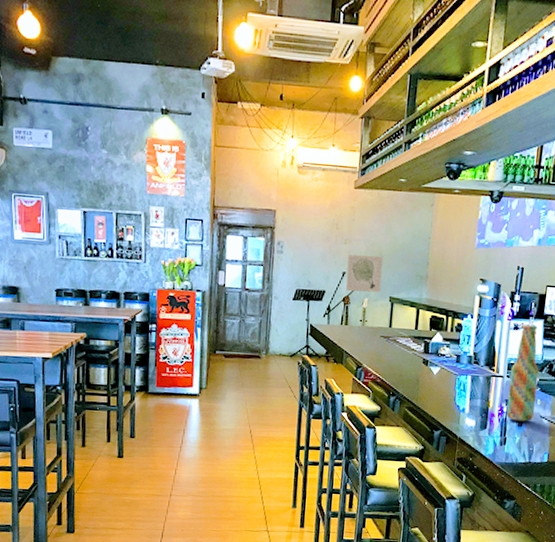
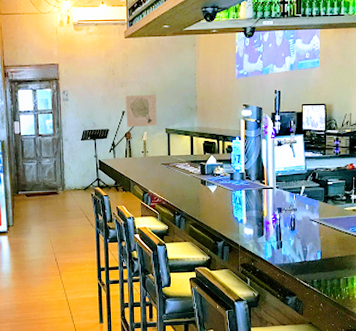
beer bottle: present [506,324,539,422] -> none [279,140,305,226]

